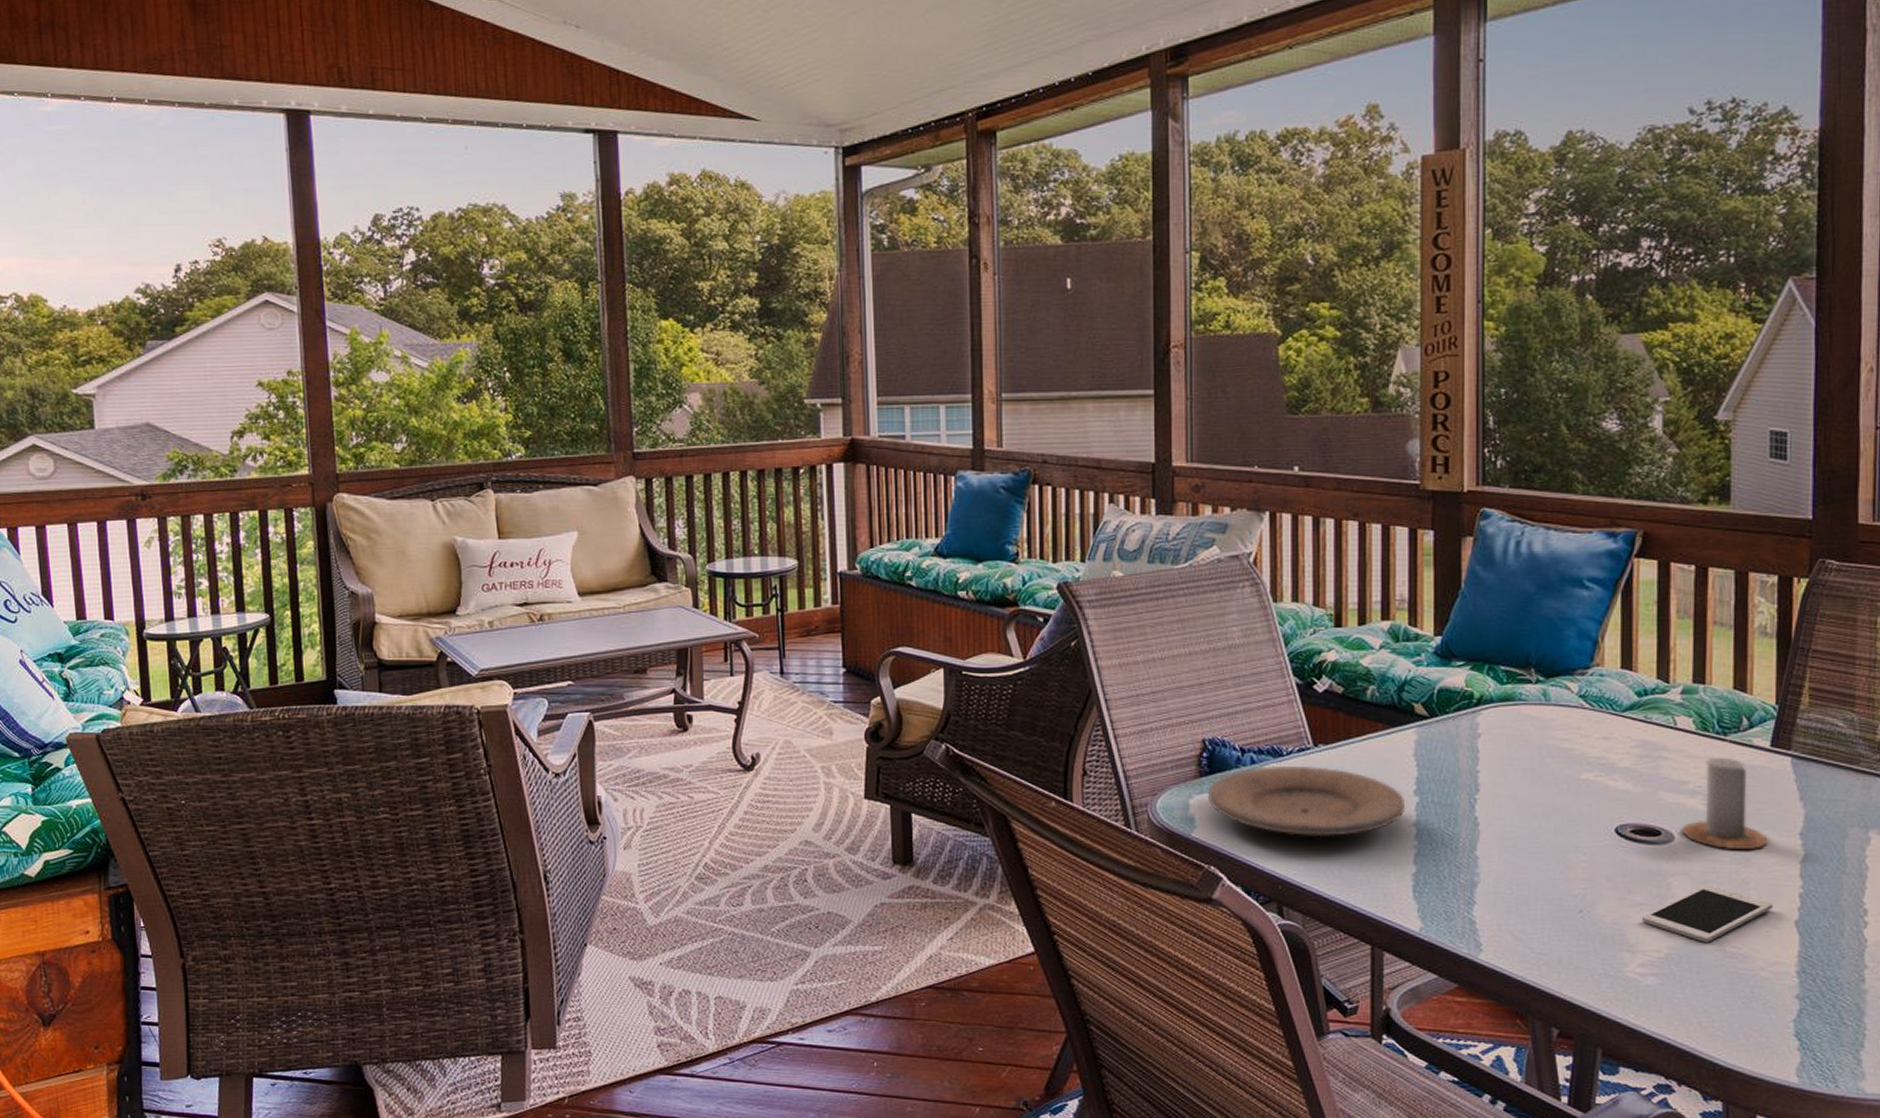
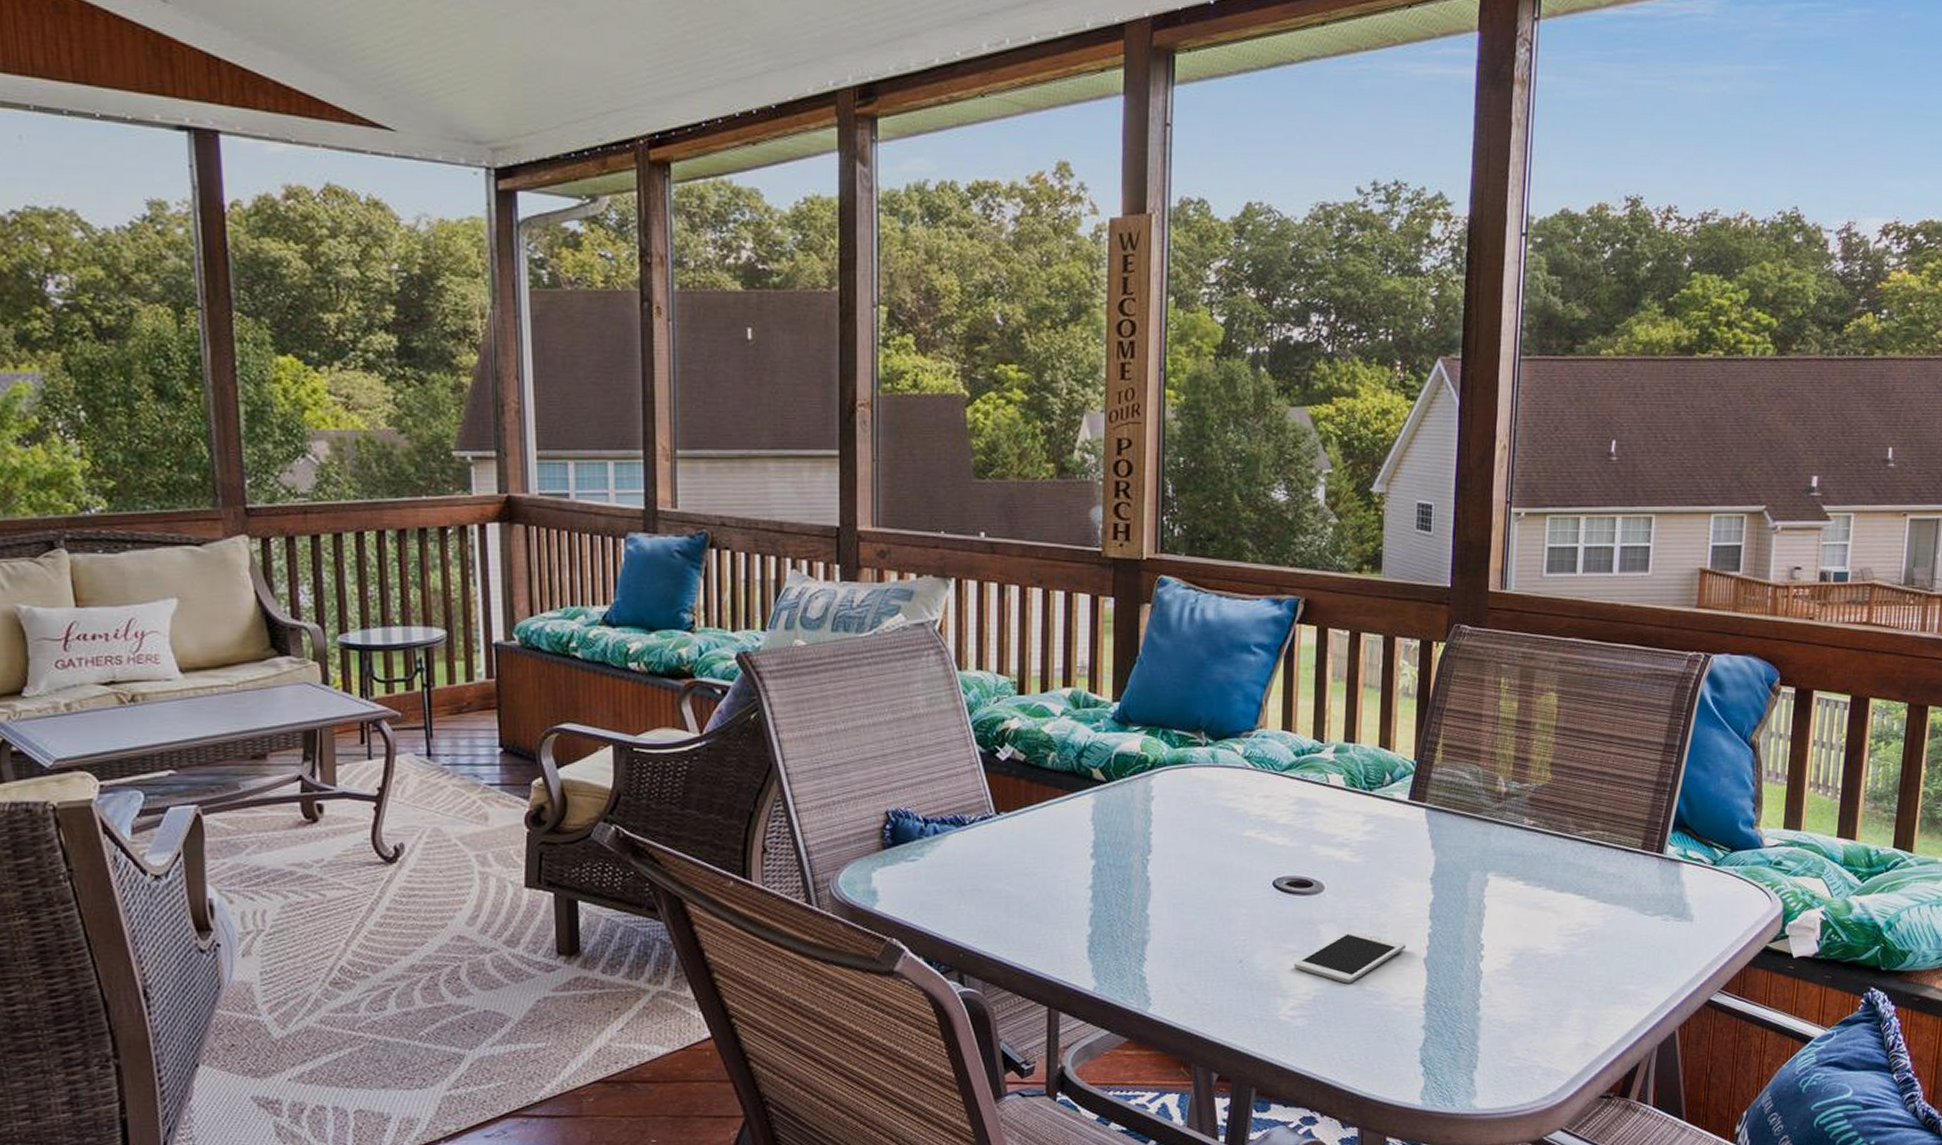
plate: present [1208,766,1405,837] -> none [891,834,1082,904]
candle: present [1682,736,1768,851] -> none [1331,791,1404,897]

